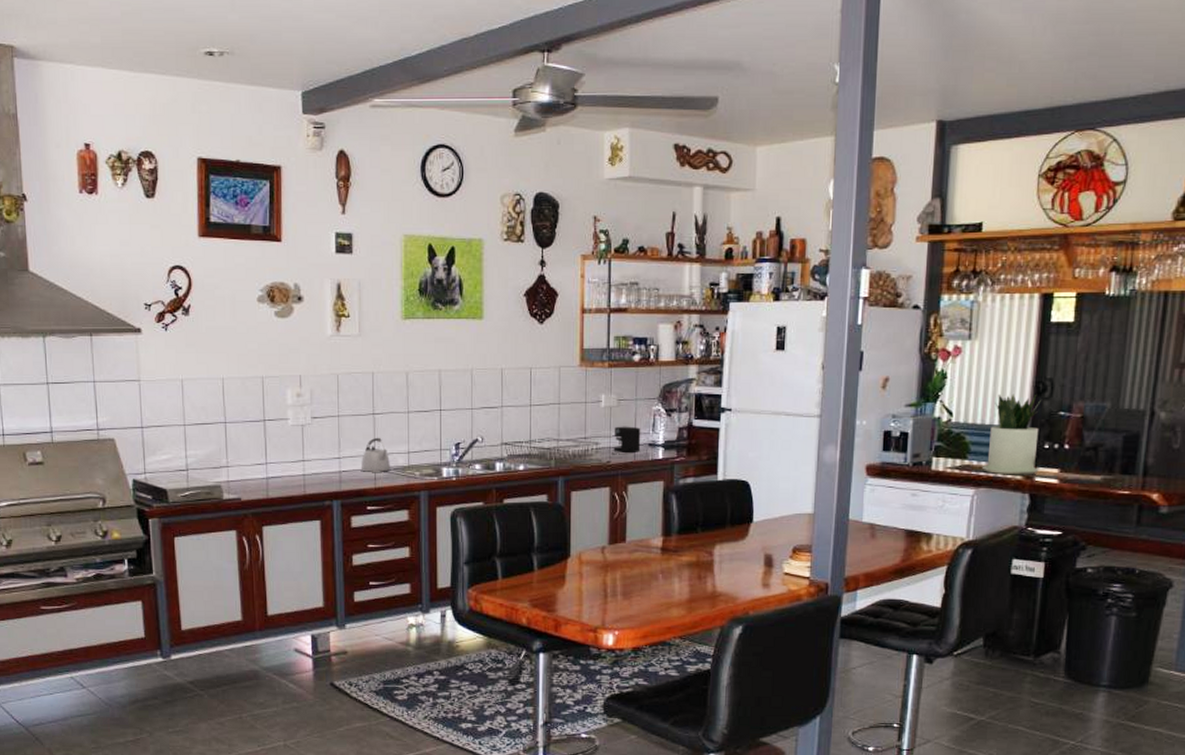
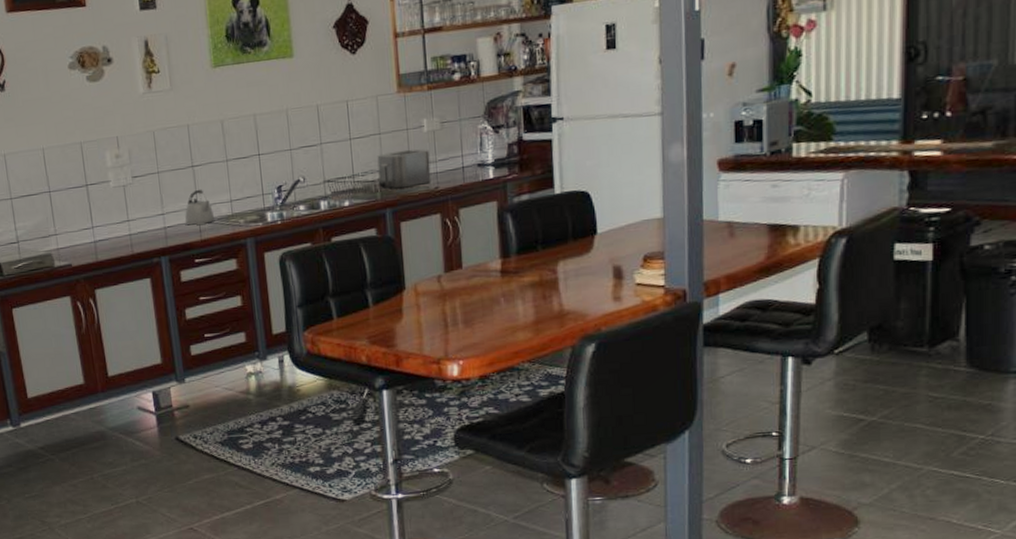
toaster: none [554,422,605,460] -> present [377,149,431,190]
coffee maker: present [611,426,641,455] -> none [438,148,470,180]
planter: present [981,394,1042,475] -> none [850,61,919,154]

